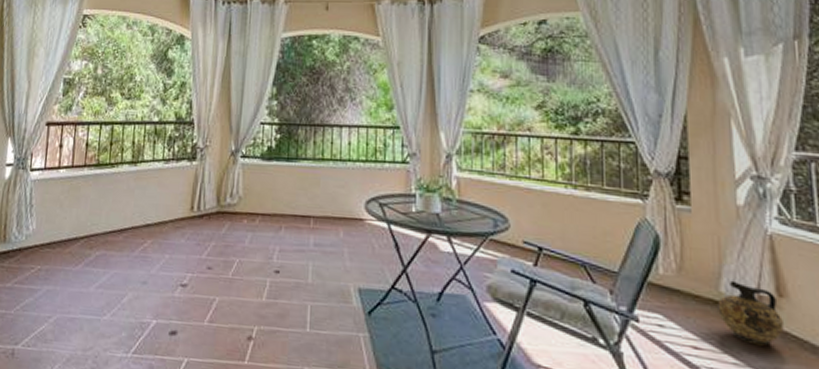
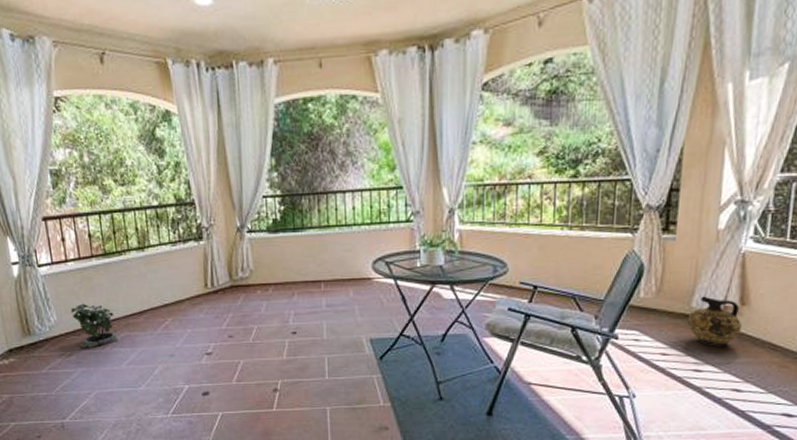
potted plant: none [51,213,94,264] -> present [71,303,119,348]

